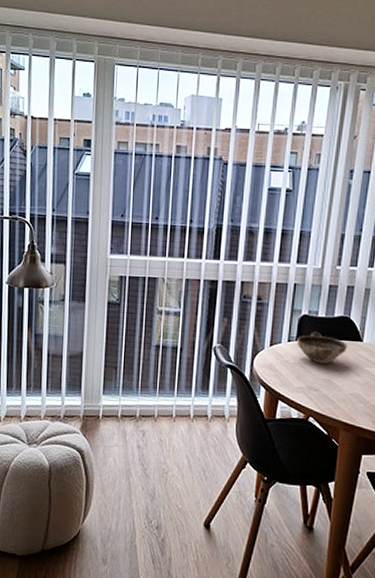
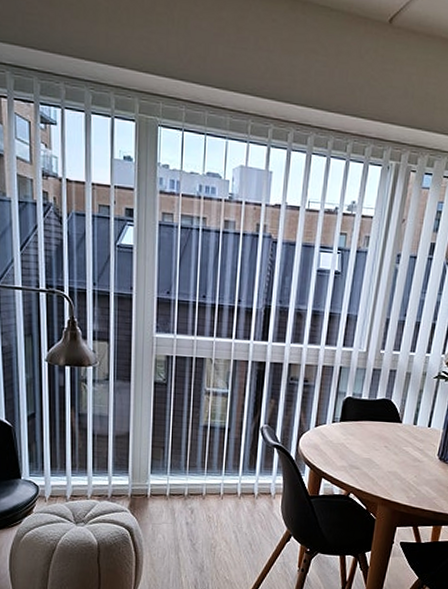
bowl: present [297,331,348,364] -> none [340,413,388,444]

